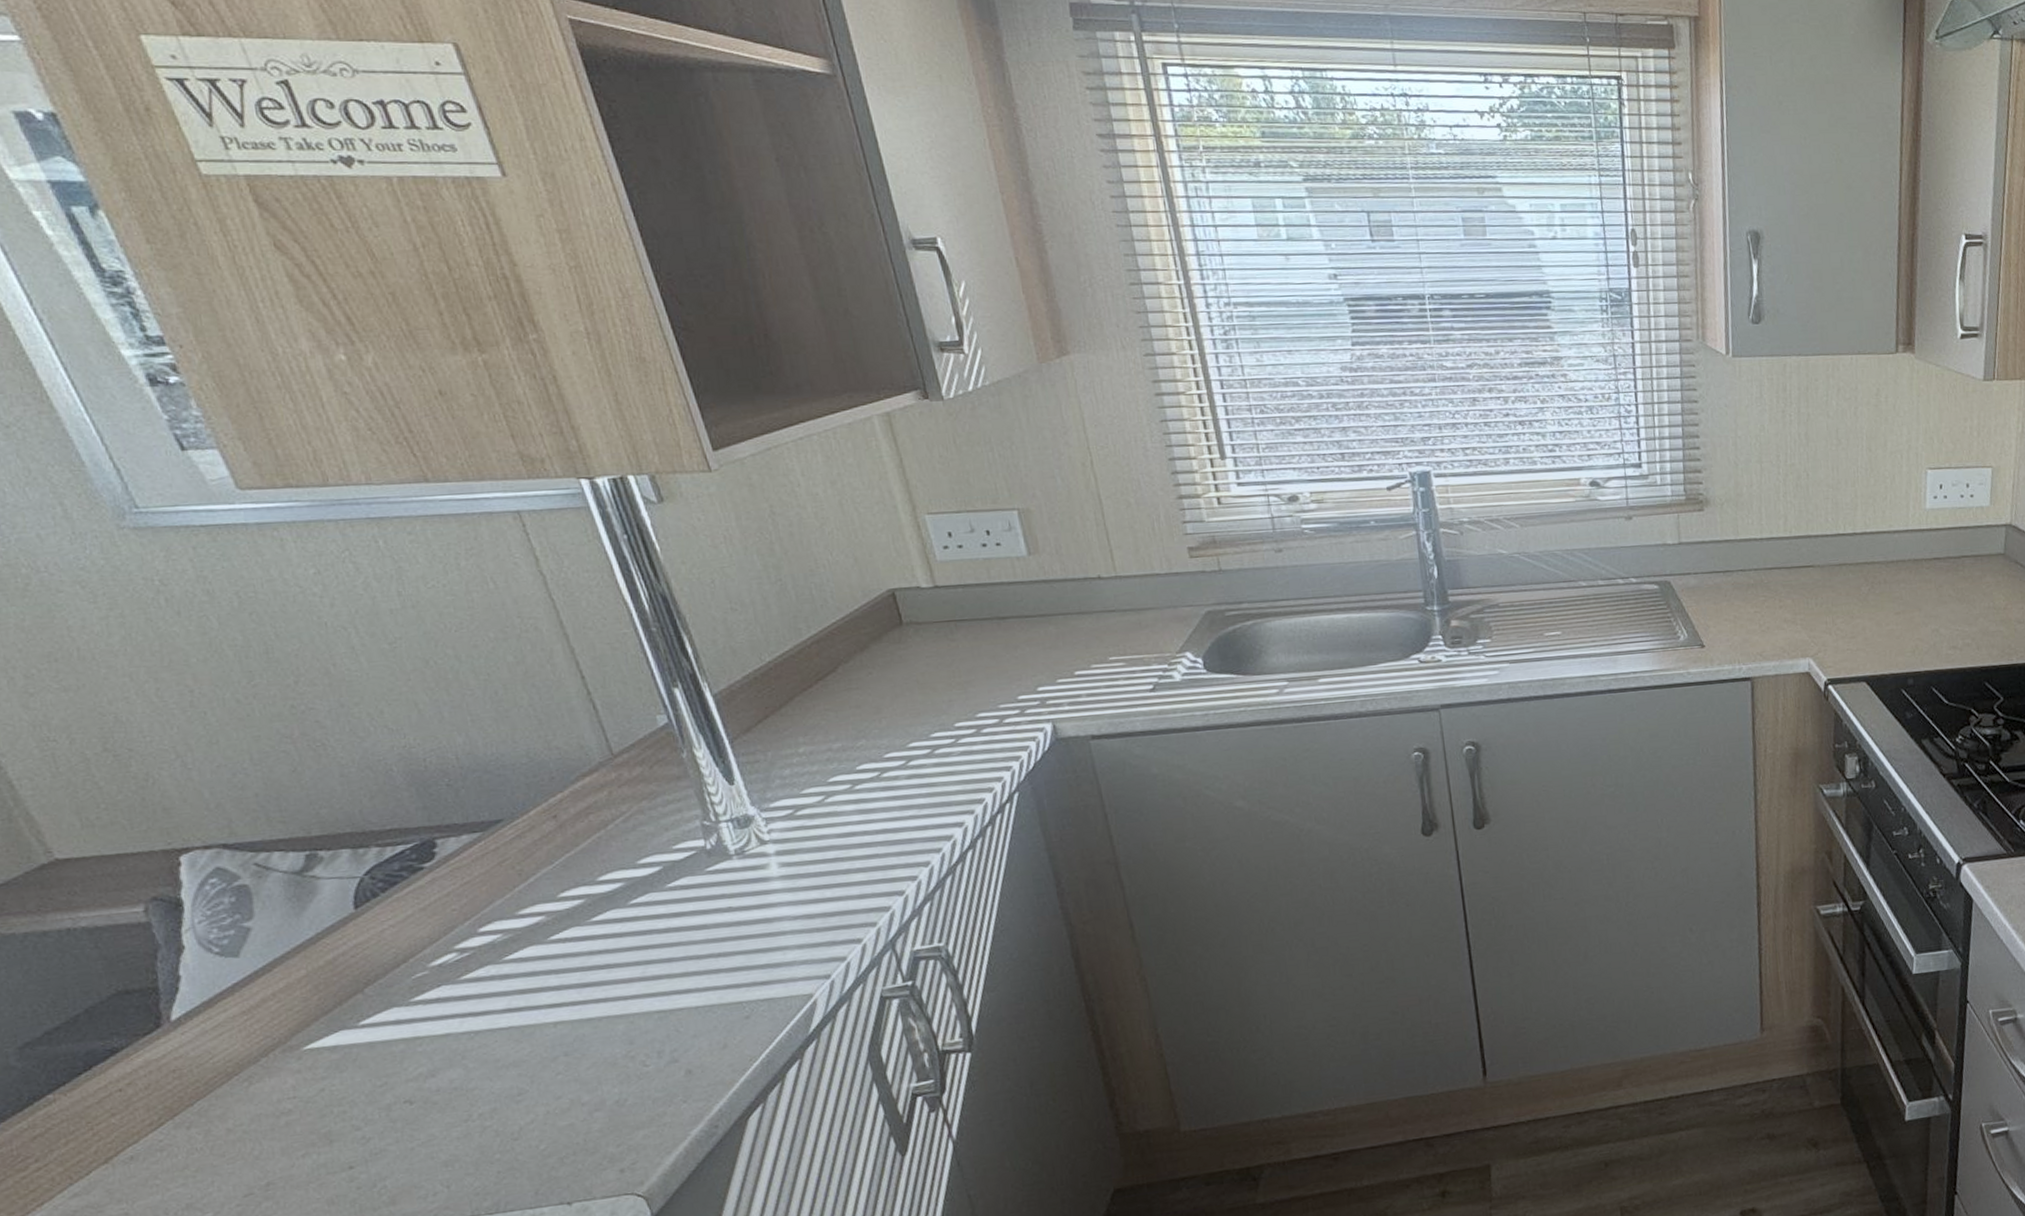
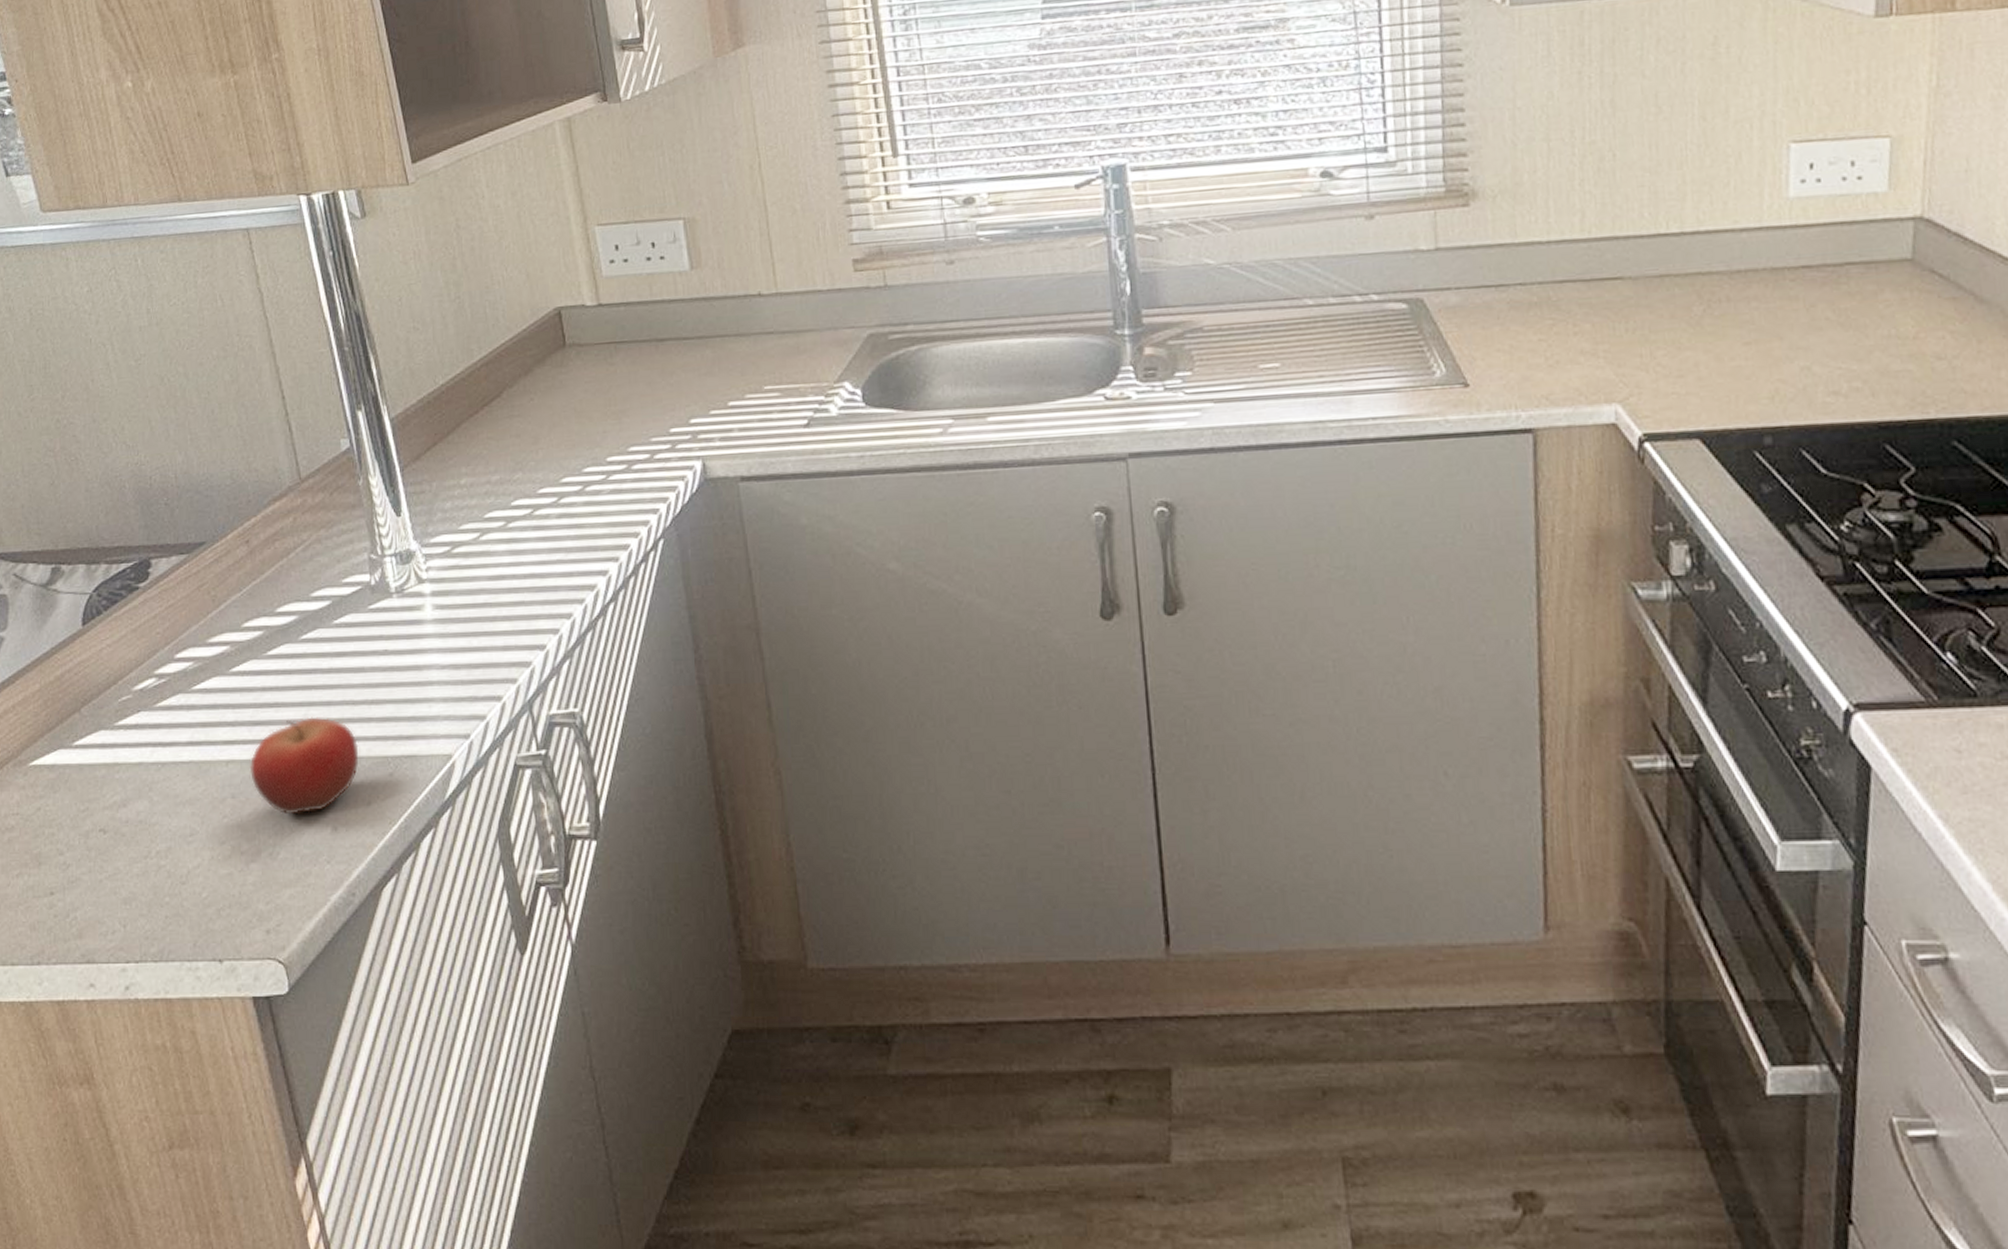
fruit: none [582,973,711,1065] -> present [249,717,359,815]

